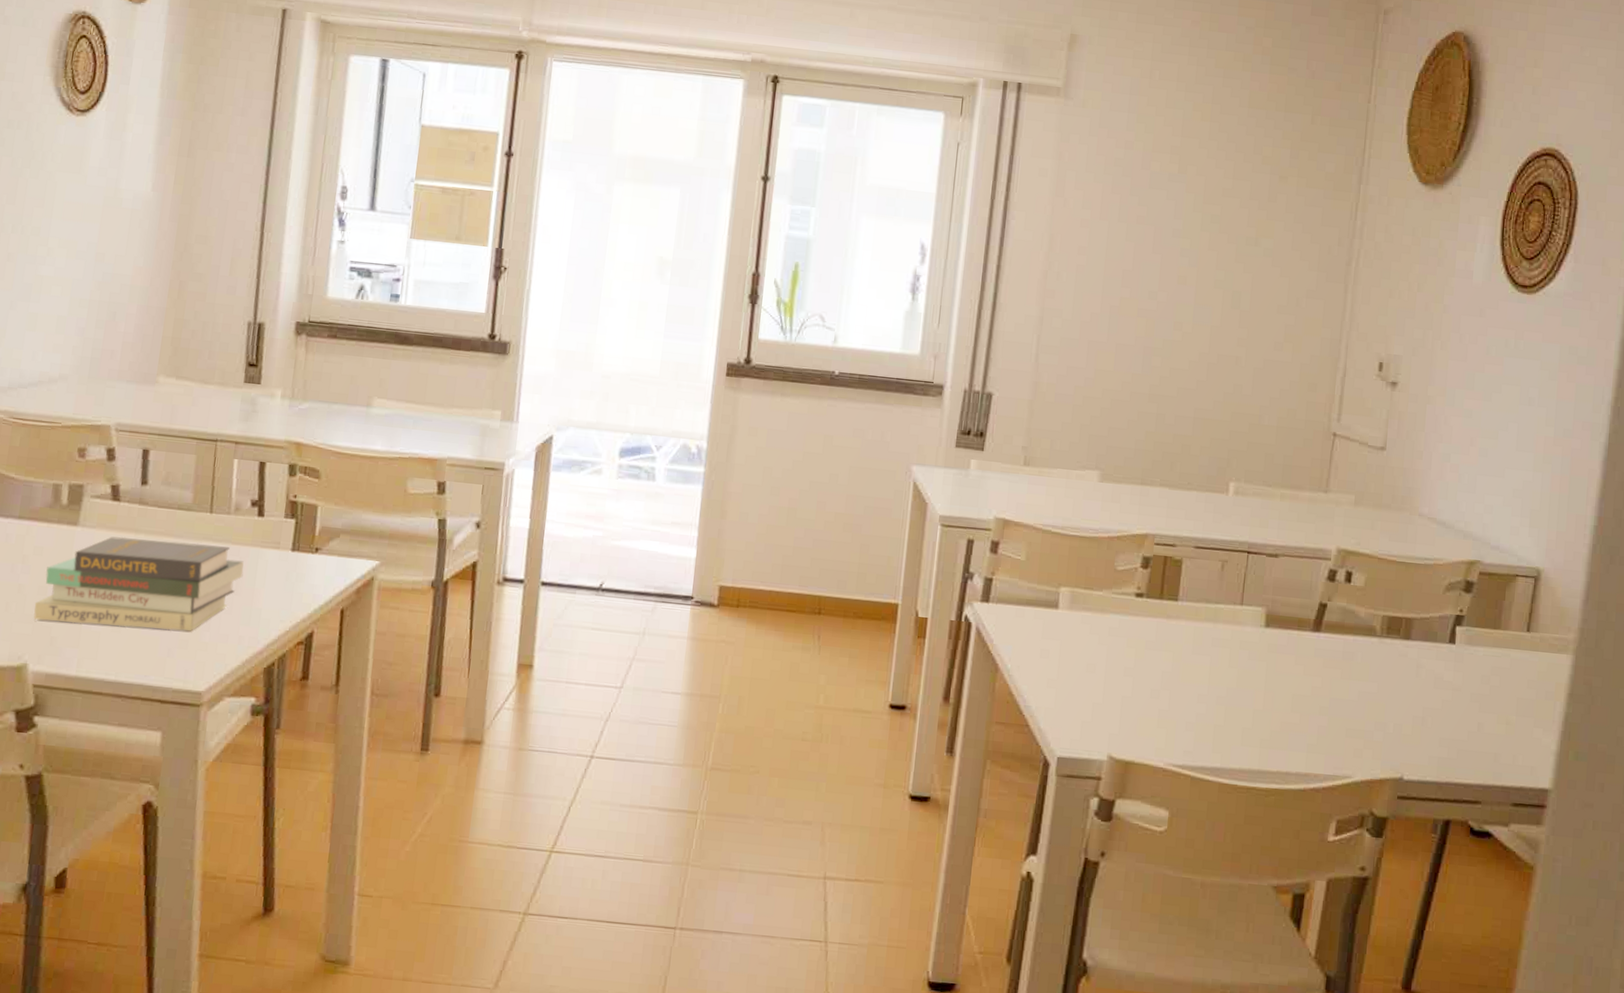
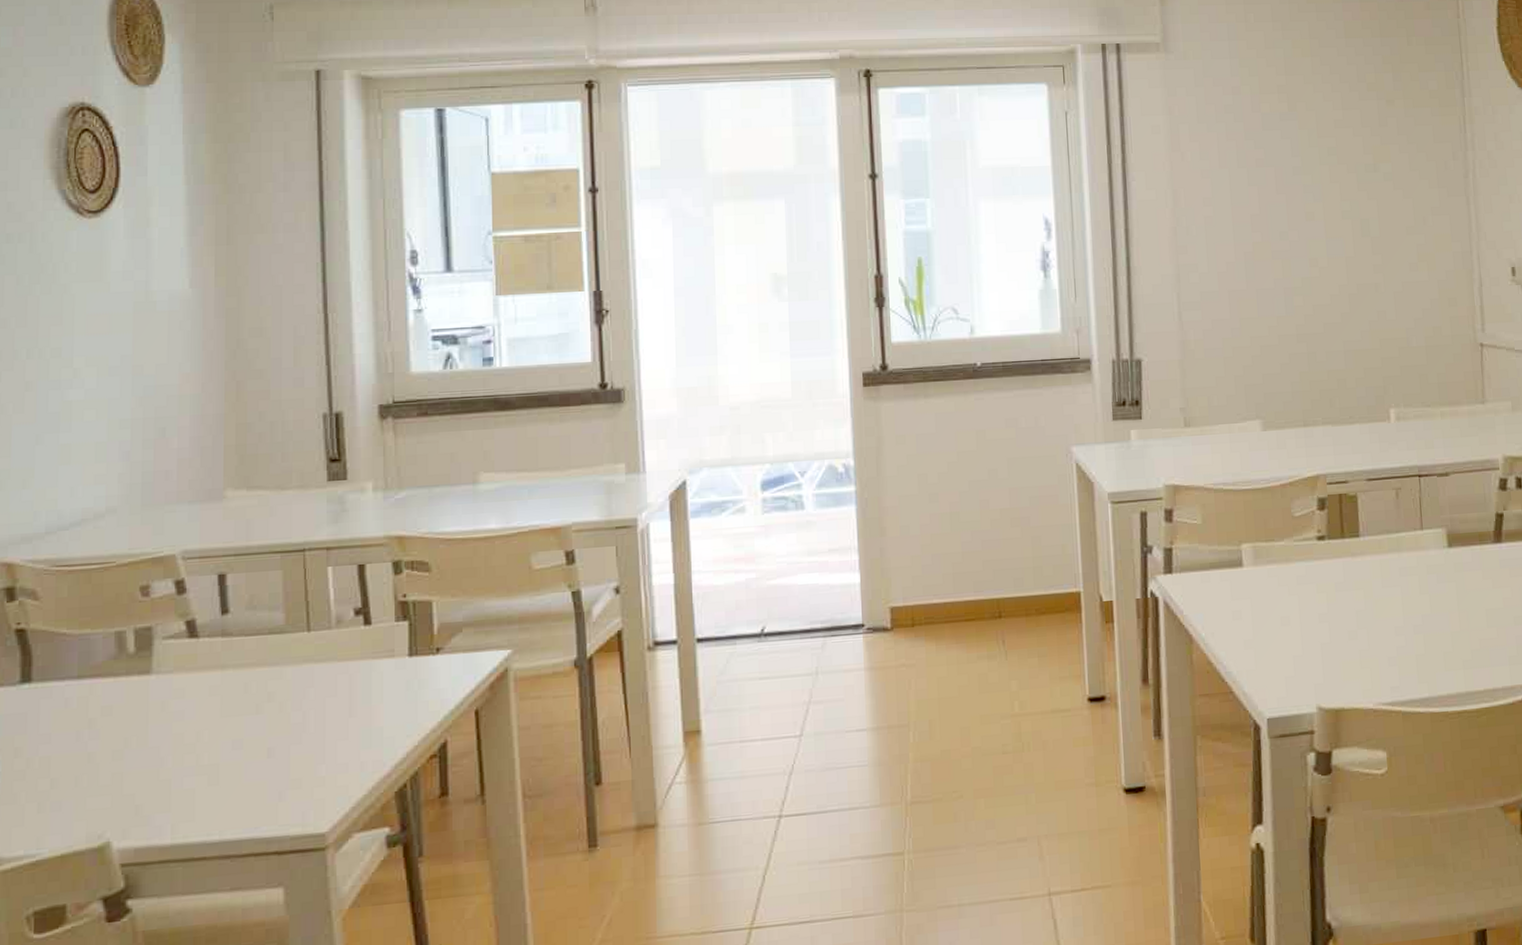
books: present [34,536,244,632] -> none [110,665,356,790]

